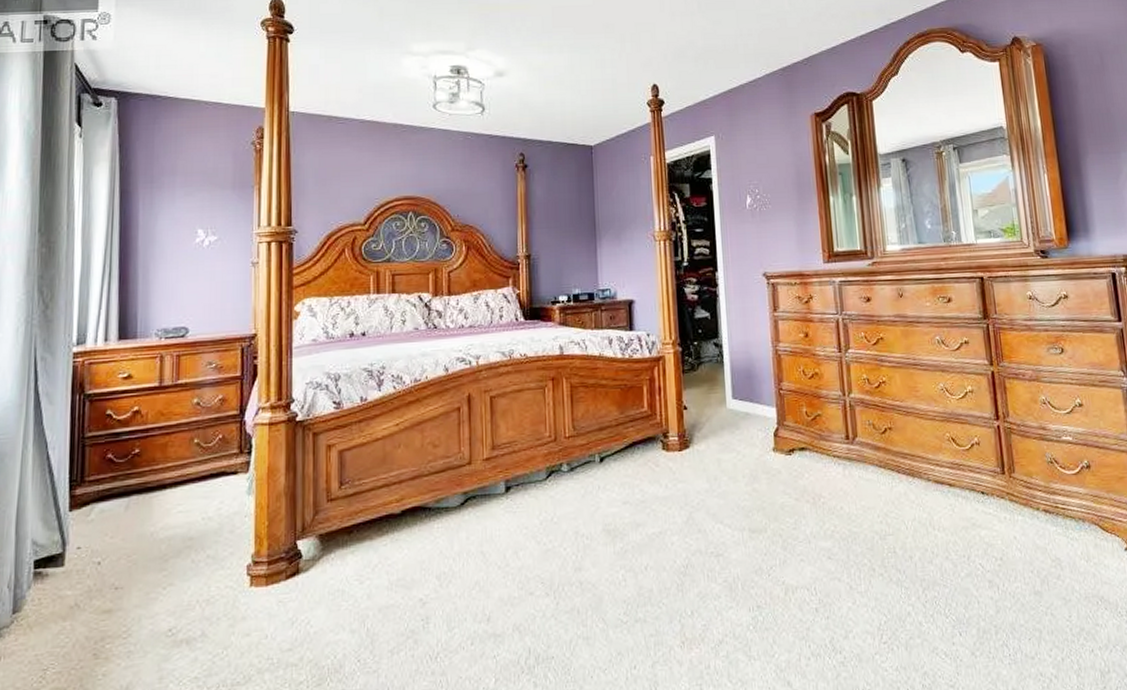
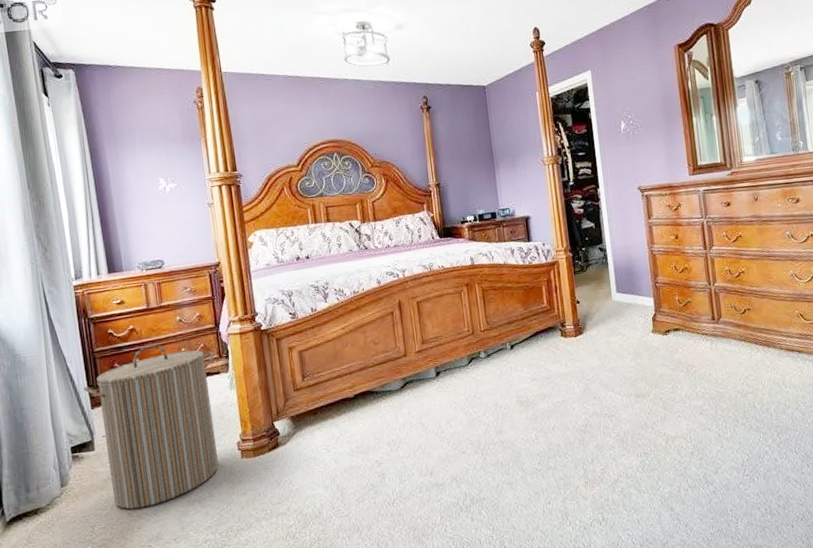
laundry hamper: none [63,431,234,649] -> present [83,344,219,510]

